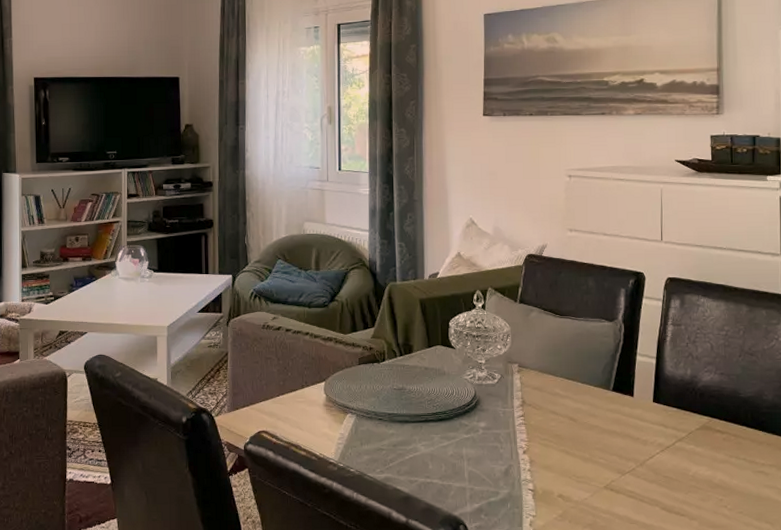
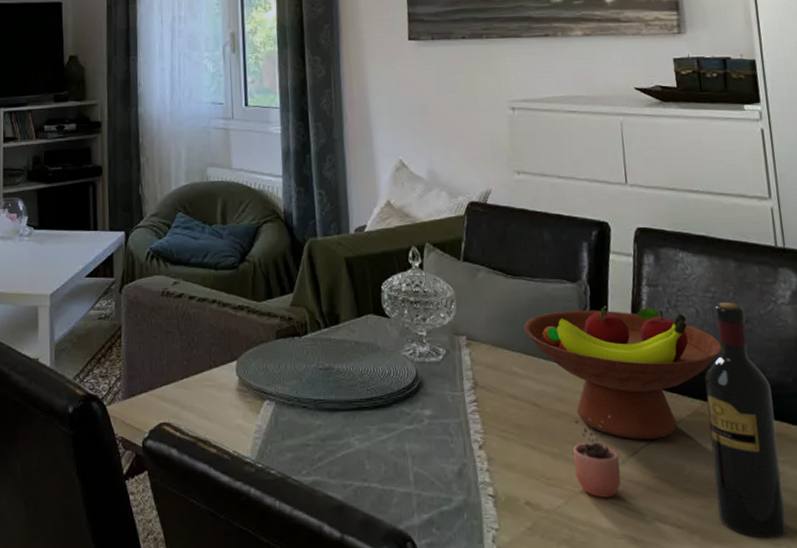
fruit bowl: none [566,341,730,448] -> present [523,306,722,440]
cocoa: none [600,427,638,492] -> present [573,414,622,498]
wine bottle: none [713,339,769,524] -> present [705,302,786,539]

